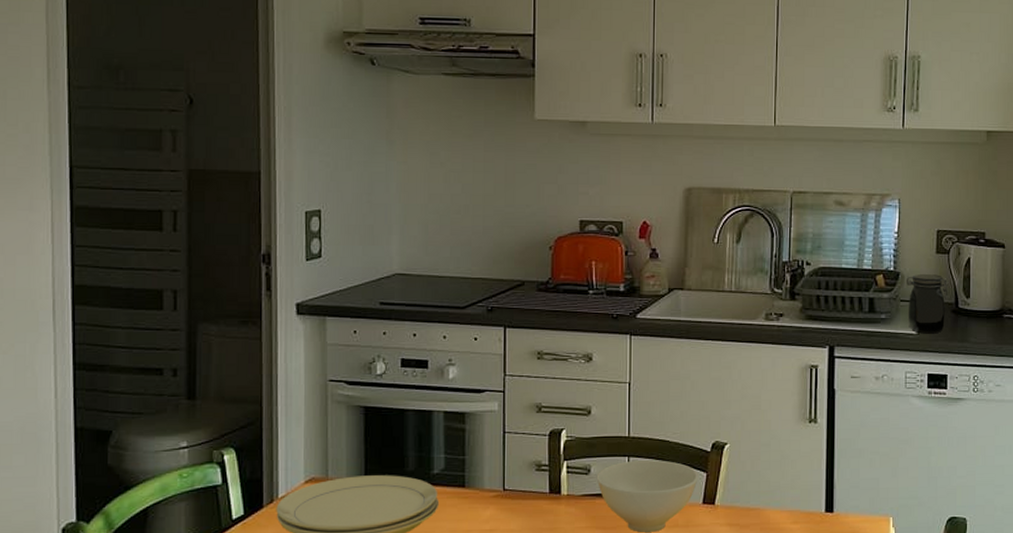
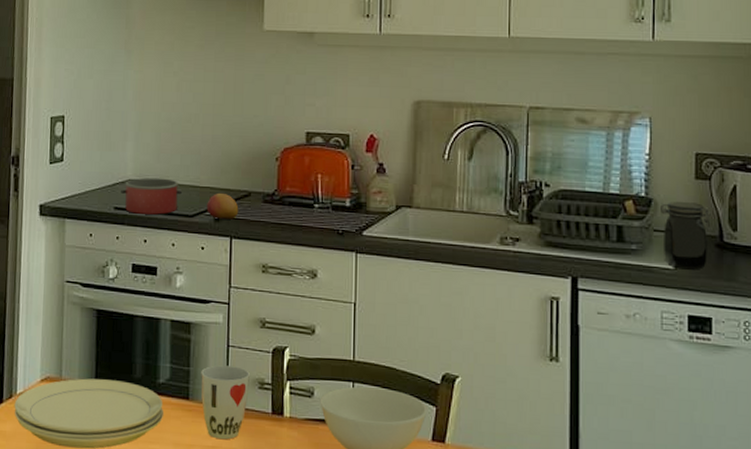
cooking pot: none [386,271,453,308] -> present [121,177,183,215]
cup: none [477,451,526,522] -> present [201,365,250,440]
fruit: none [479,283,512,309] -> present [207,192,239,219]

